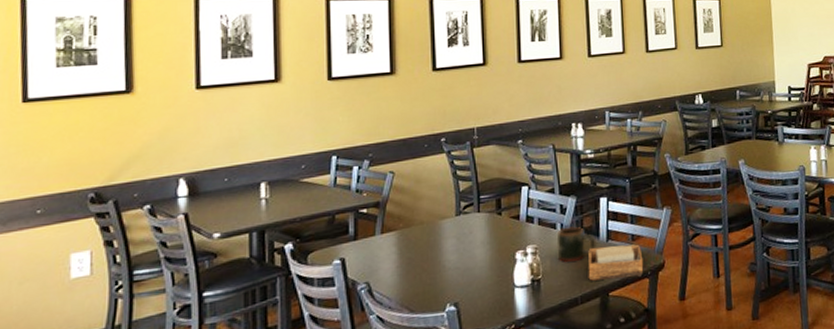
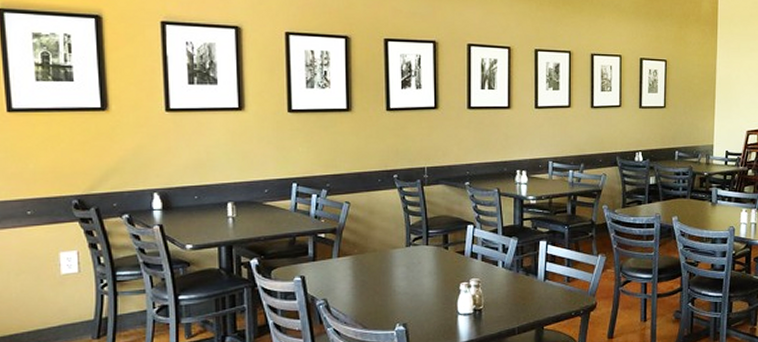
mug: present [556,226,596,263] -> none [498,265,534,297]
napkin holder: present [588,244,644,281] -> none [525,285,577,315]

